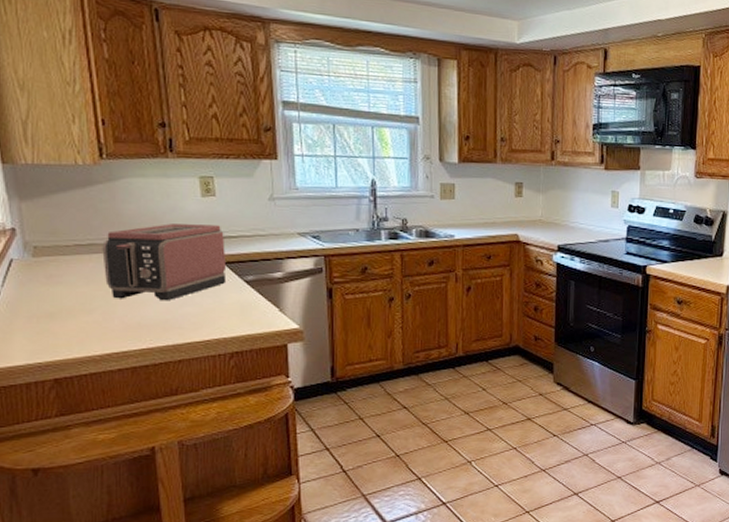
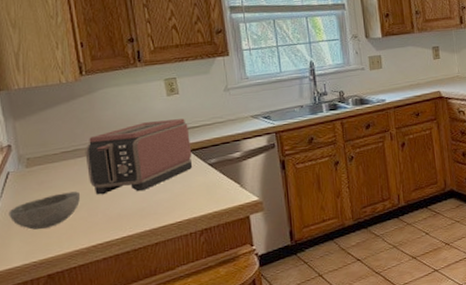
bowl: none [11,291,94,328] -> present [9,191,80,230]

